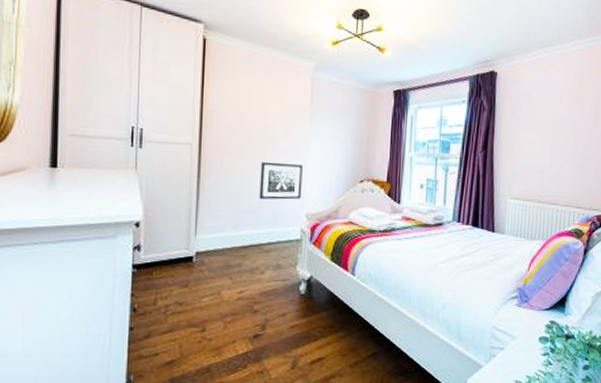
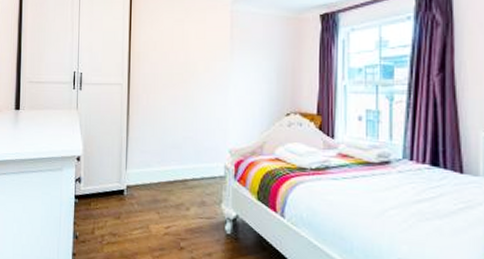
wall art: present [259,161,303,200] -> none [182,97,224,135]

